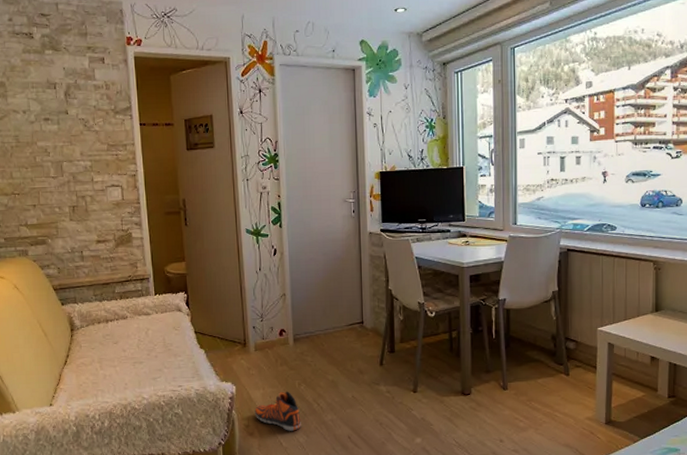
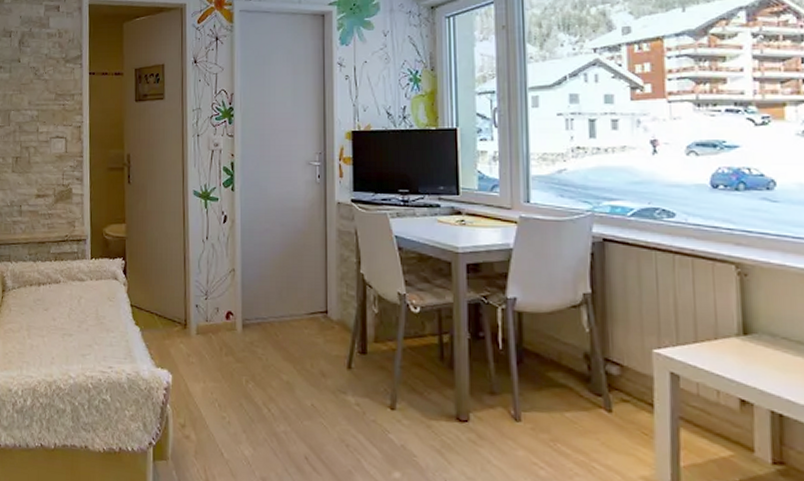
sneaker: present [254,391,301,431] -> none [192,387,247,440]

